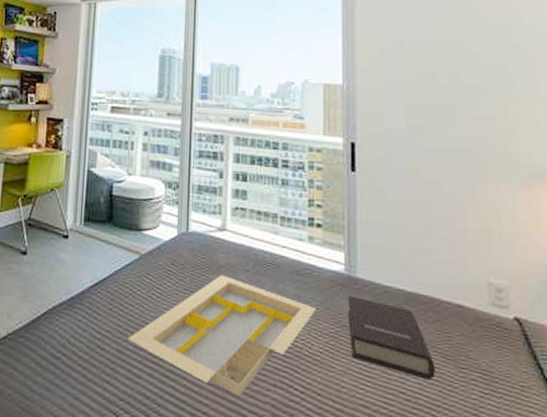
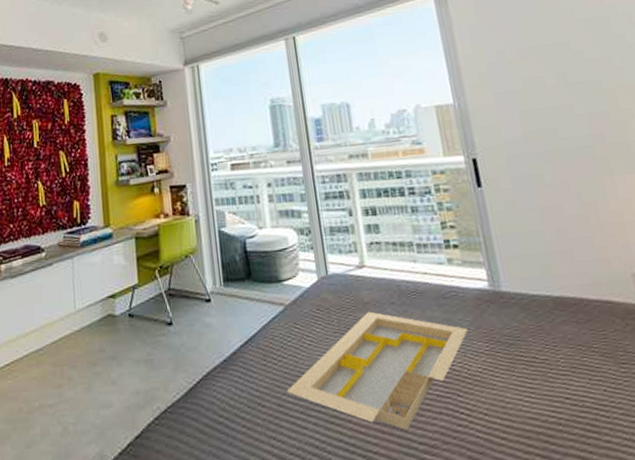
book: present [348,295,435,380] -> none [497,310,597,382]

